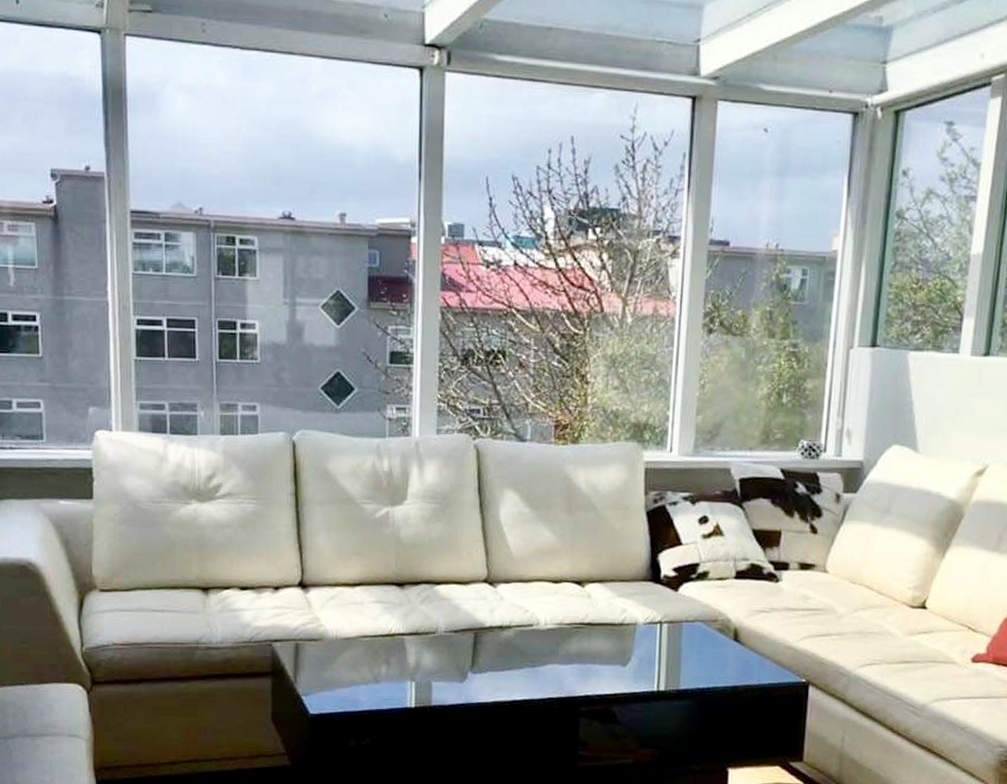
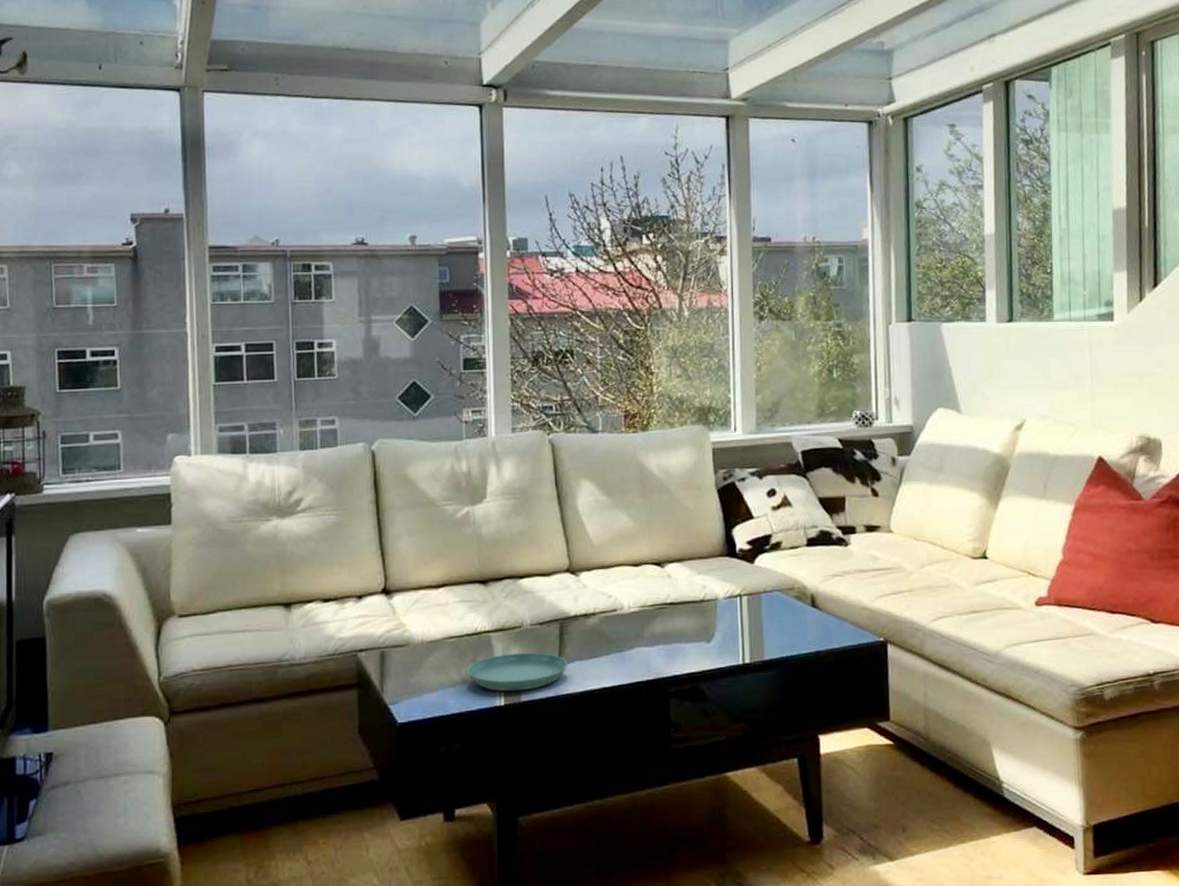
saucer: none [380,657,480,695] -> present [467,652,568,692]

